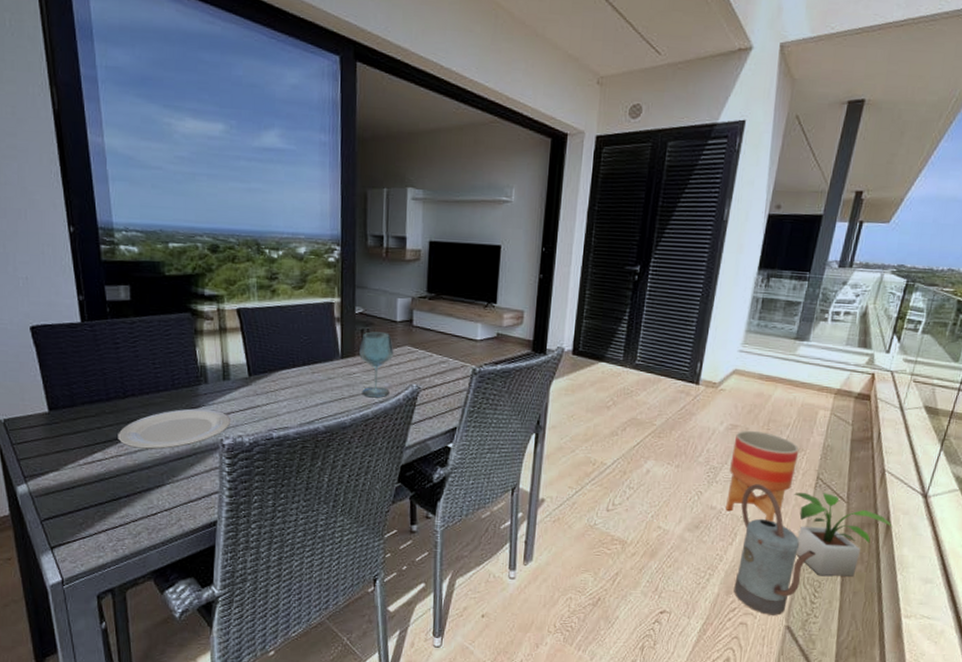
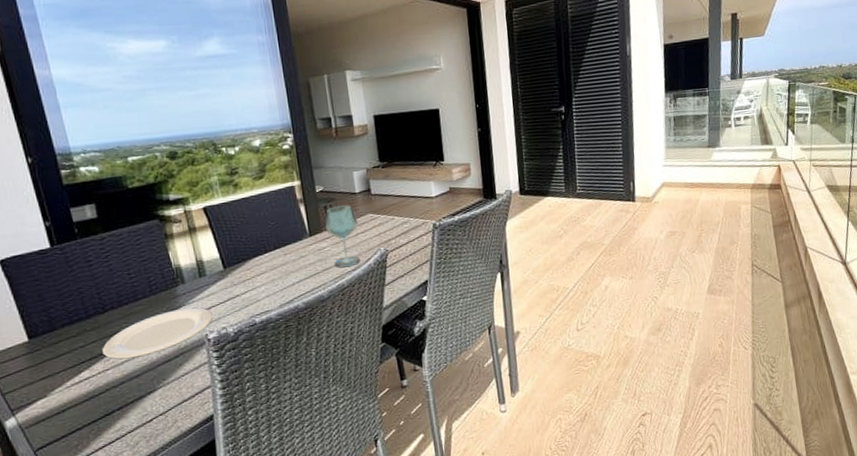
planter: present [726,430,799,522] -> none [675,233,732,312]
watering can: present [734,484,817,616] -> none [692,280,766,398]
potted plant: present [793,493,892,577] -> none [735,277,824,352]

